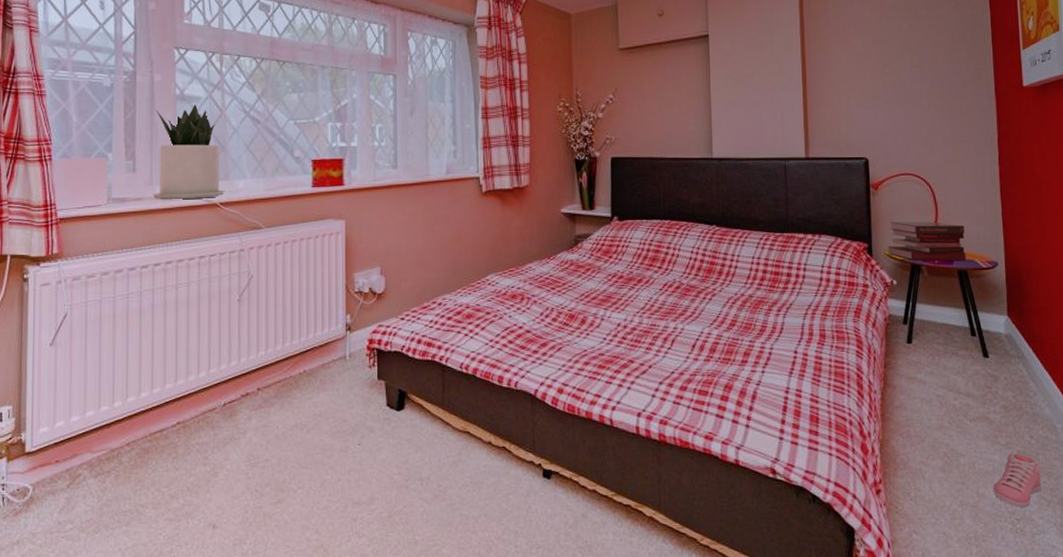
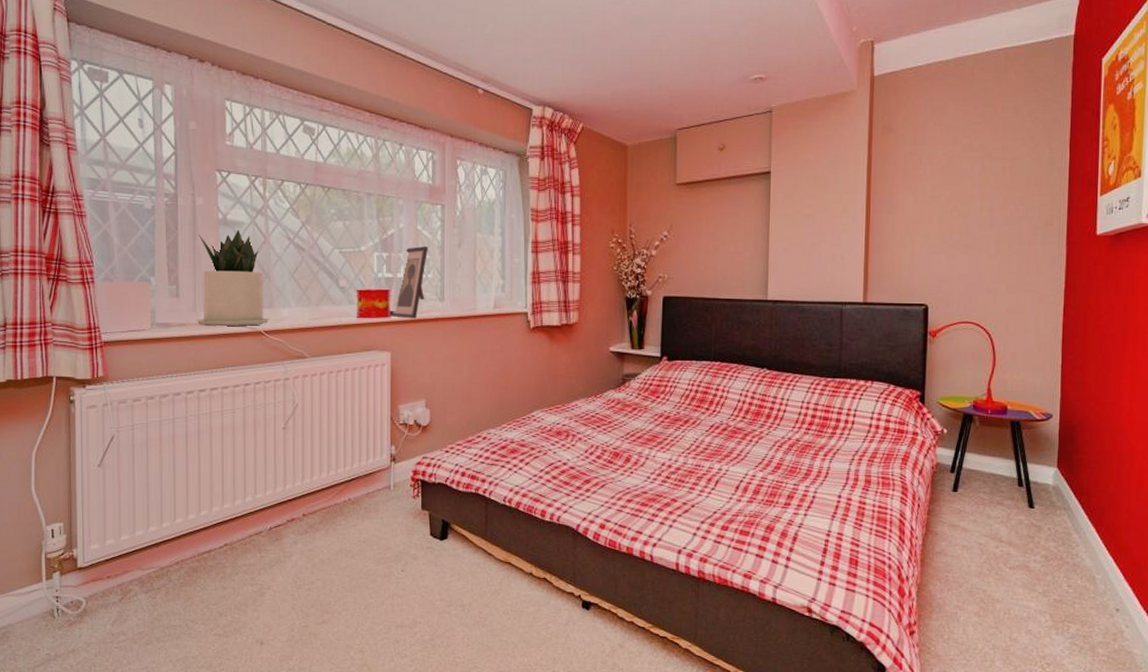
picture frame: none [342,115,382,186] -> present [388,246,429,319]
books: present [887,221,966,262] -> none [940,370,1022,413]
sneaker: present [993,454,1042,507] -> none [1027,601,1076,652]

